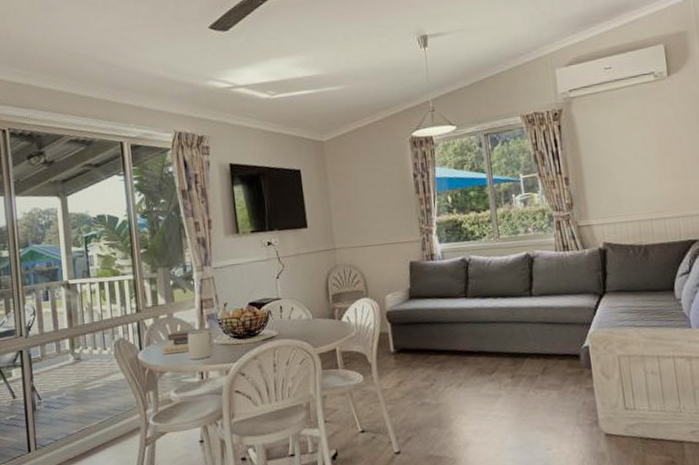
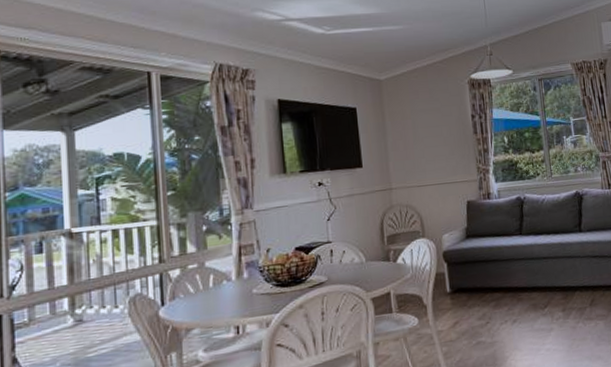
books: present [162,327,212,355] -> none [189,276,251,310]
mug: present [187,329,212,360] -> none [221,279,251,313]

